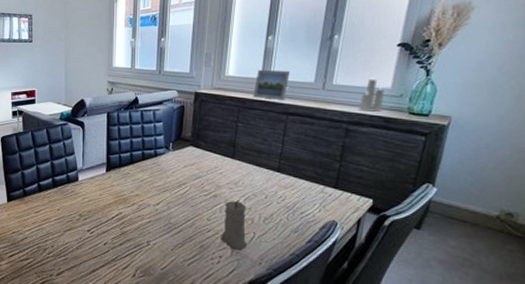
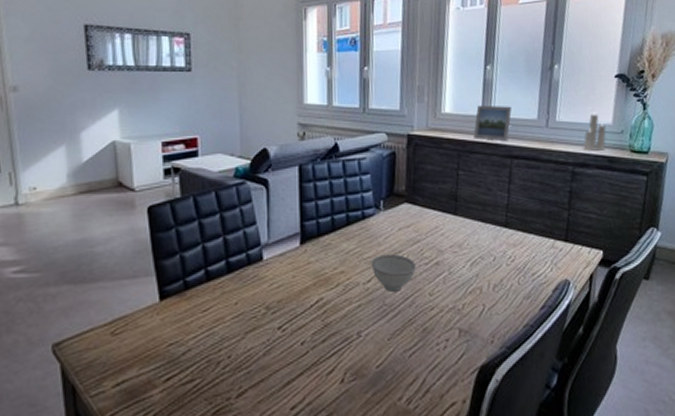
bowl: none [160,185,197,214] -> present [371,254,416,292]
candle: present [221,200,248,251] -> none [446,266,477,330]

